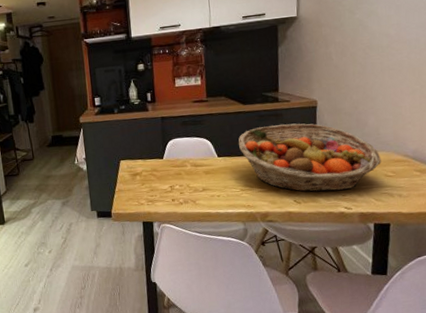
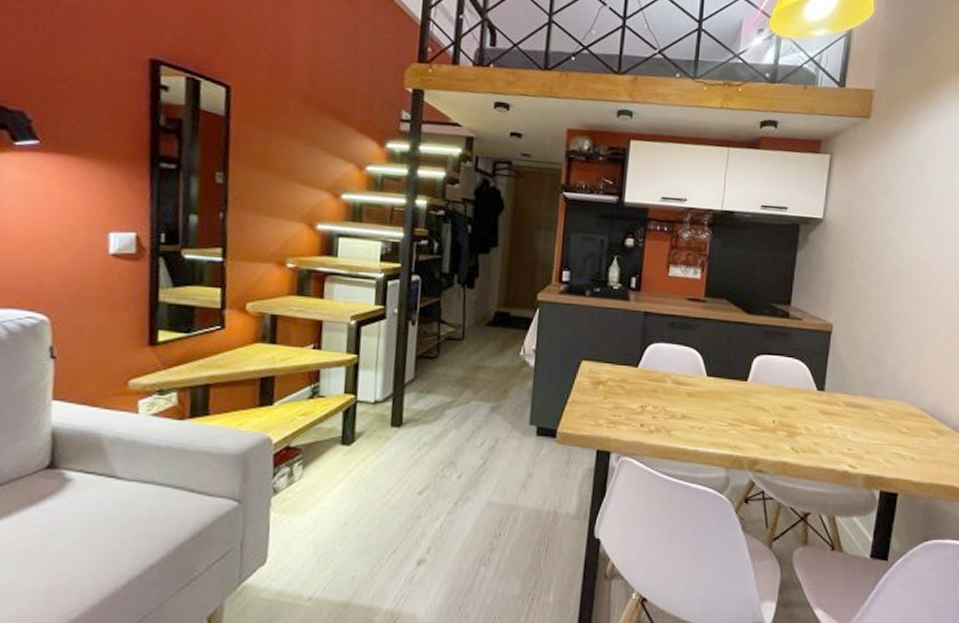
fruit basket: present [238,123,381,192] -> none [735,345,896,443]

